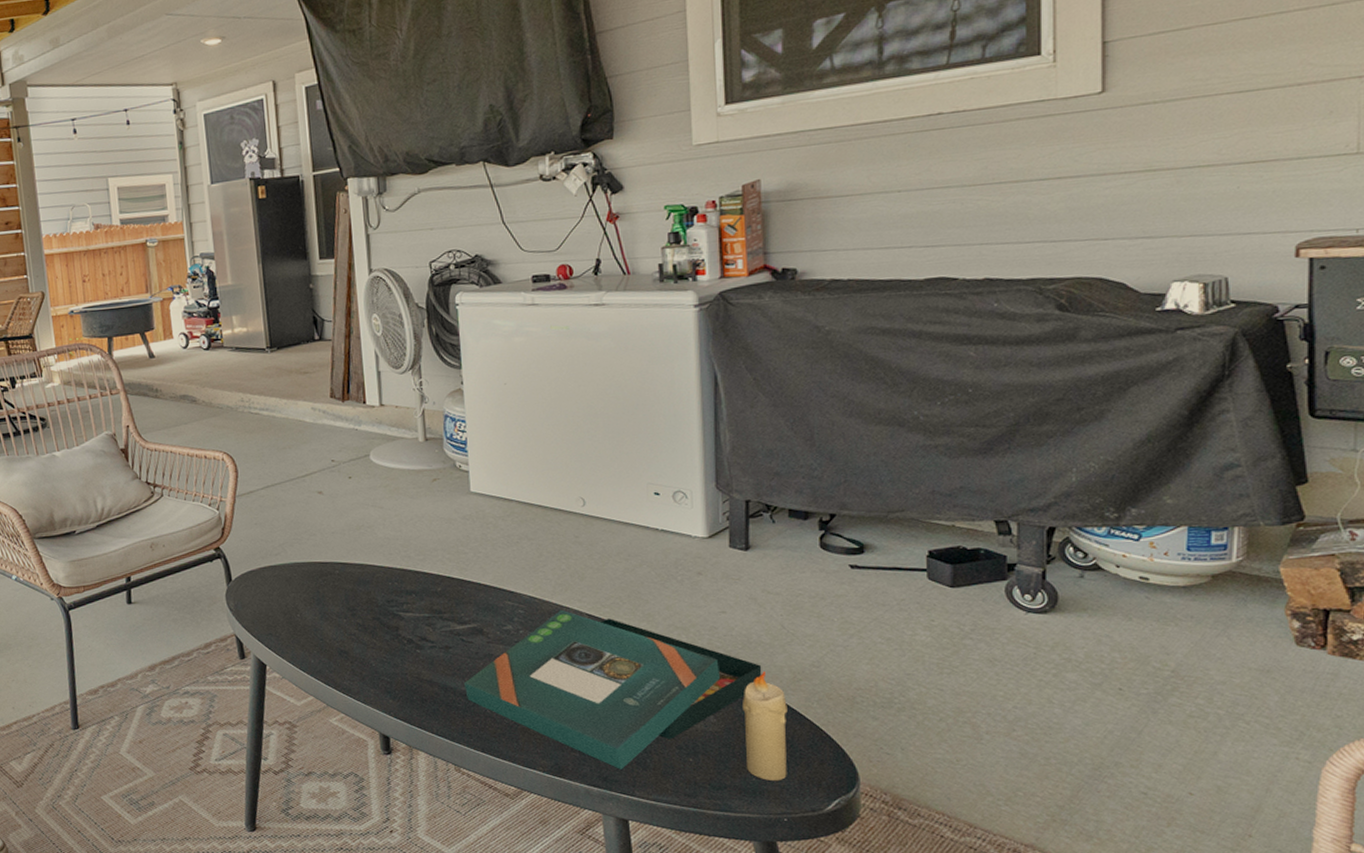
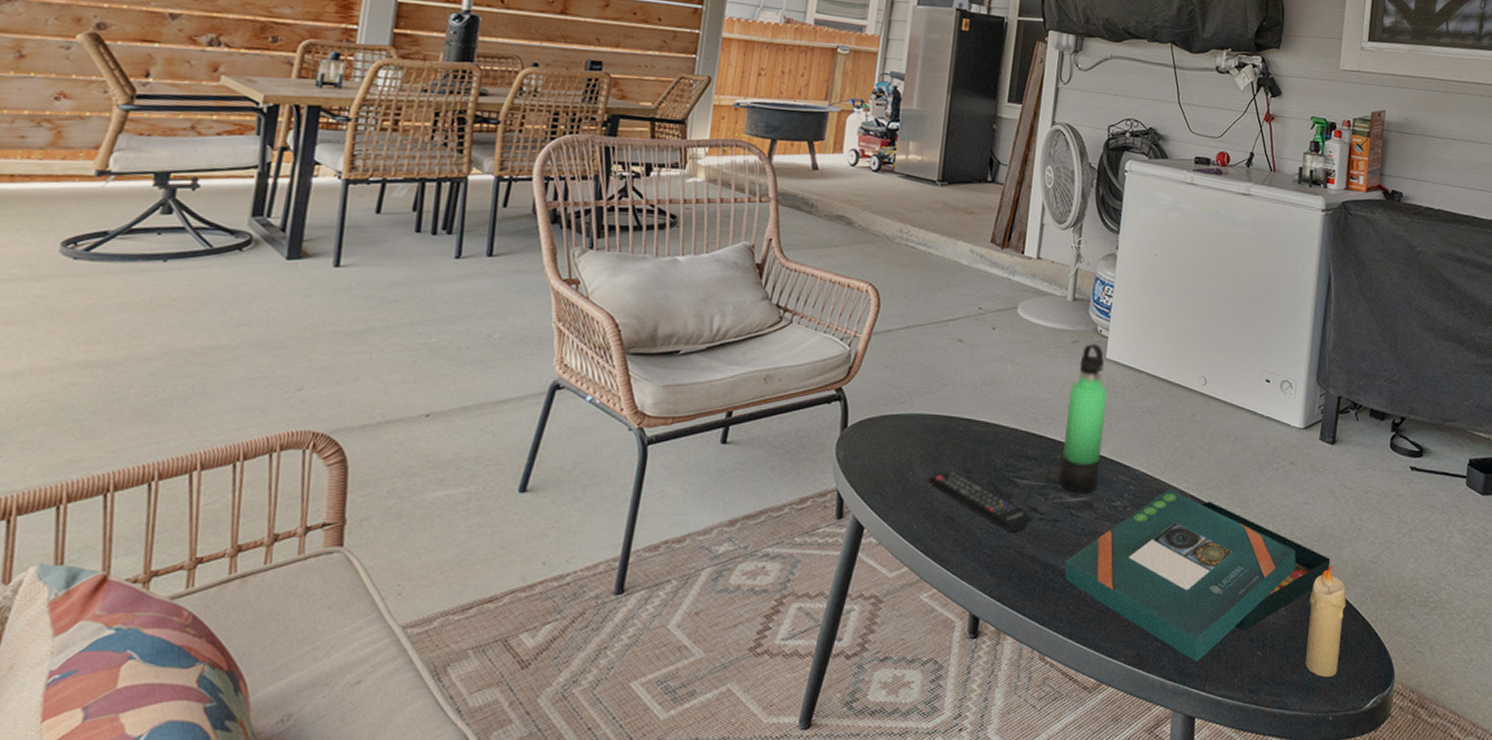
remote control: none [315,610,422,661] -> present [927,470,1031,532]
thermos bottle: none [438,479,484,621] -> present [1059,344,1107,493]

